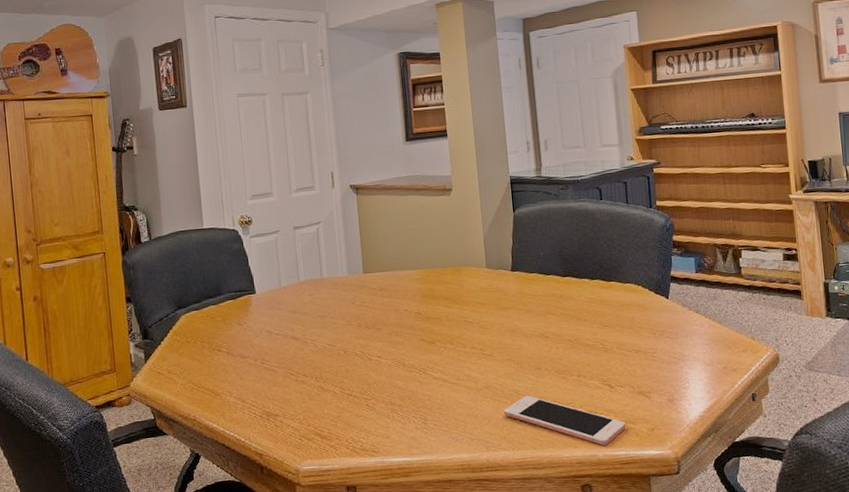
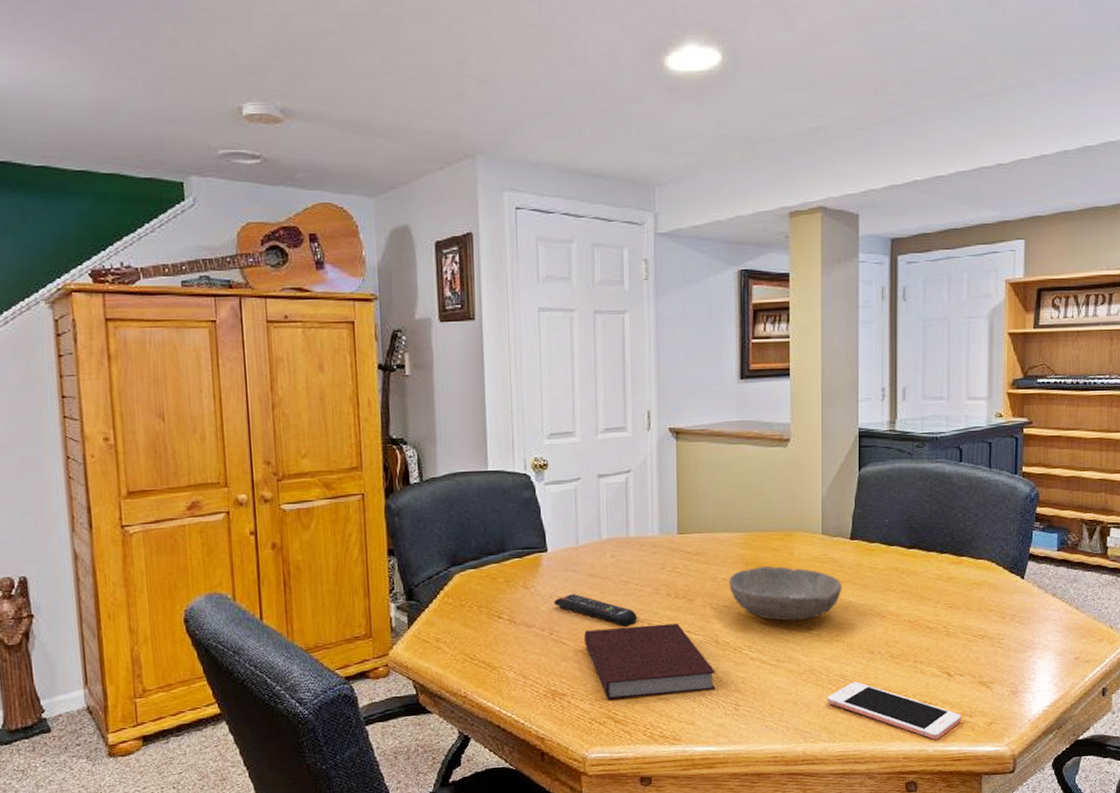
remote control: none [263,328,334,354] -> present [554,594,637,627]
notebook: none [291,350,406,419] -> present [584,623,716,701]
bowl: none [410,297,509,345] -> present [729,566,843,622]

